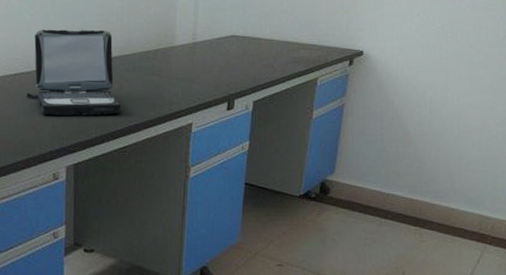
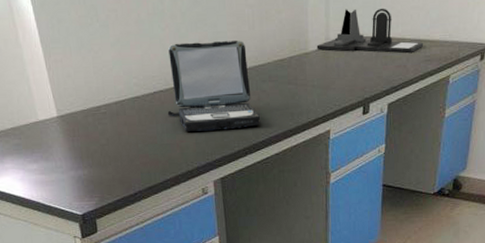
desk organizer: none [183,8,292,53] -> present [316,8,424,53]

